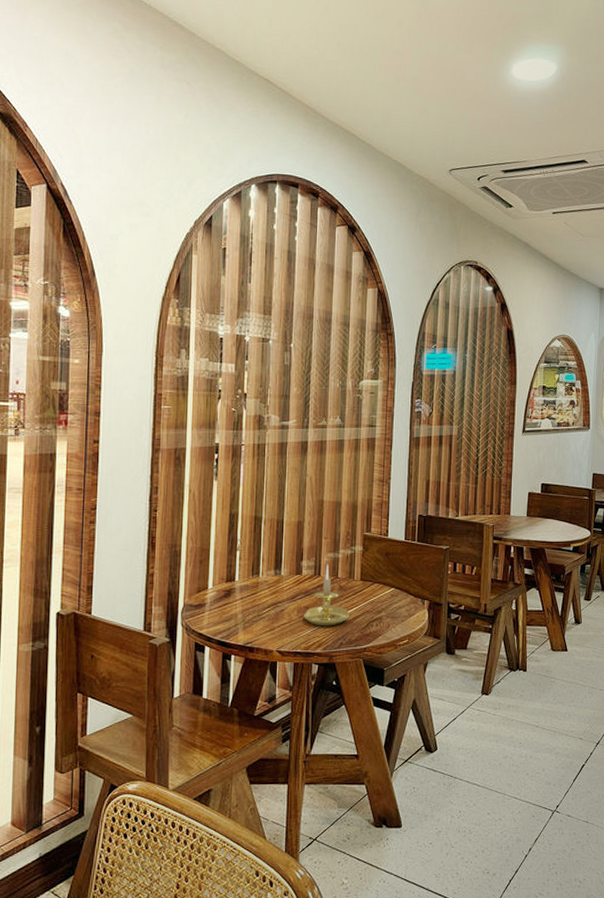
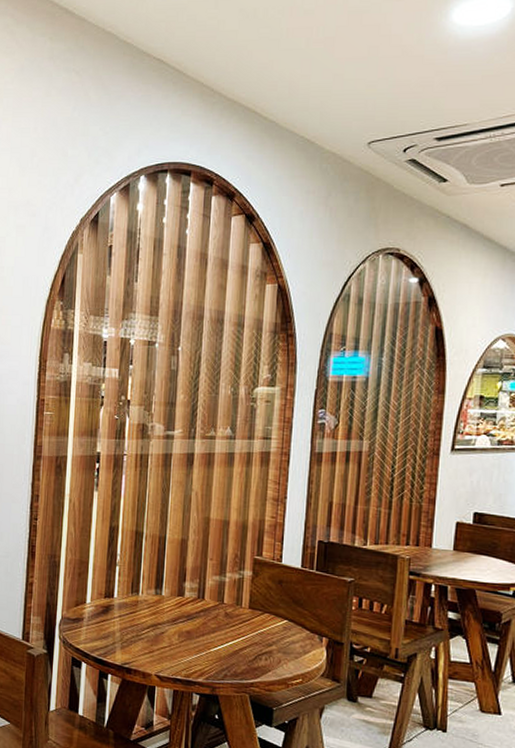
candle holder: present [304,564,350,626] -> none [185,588,236,655]

